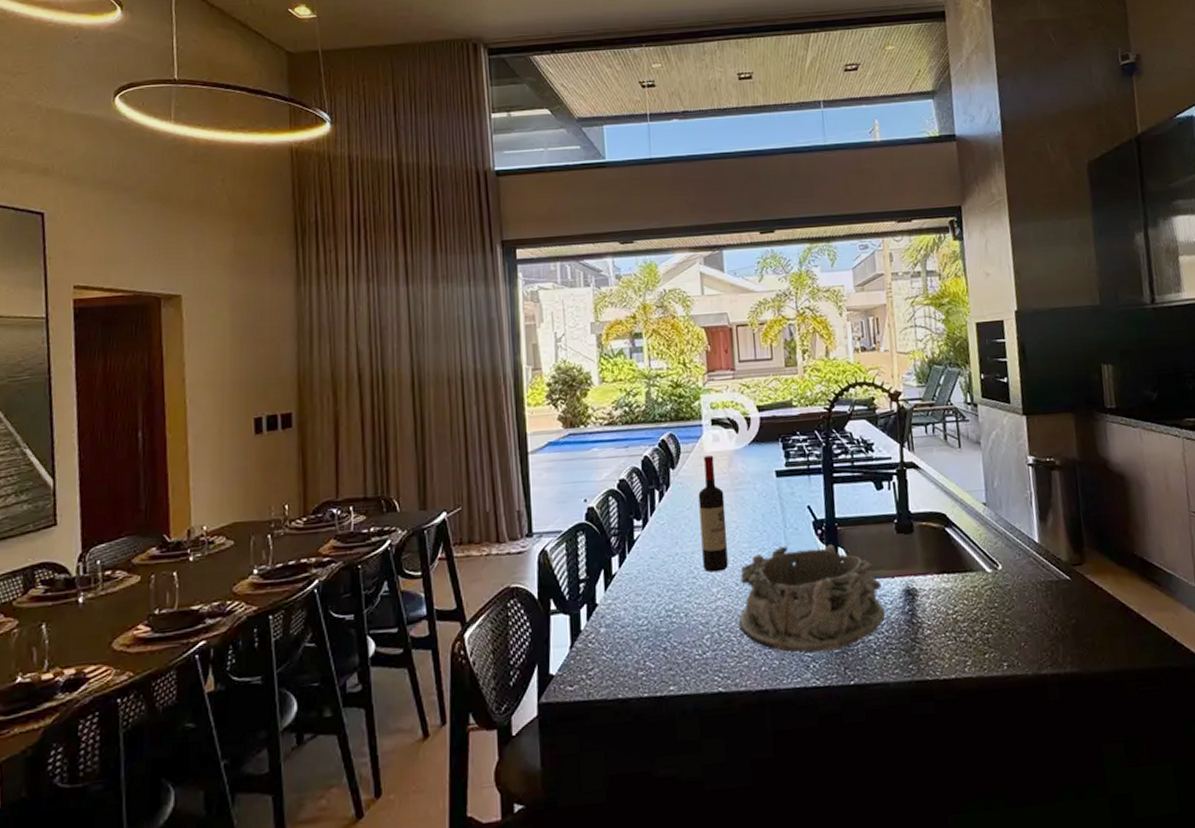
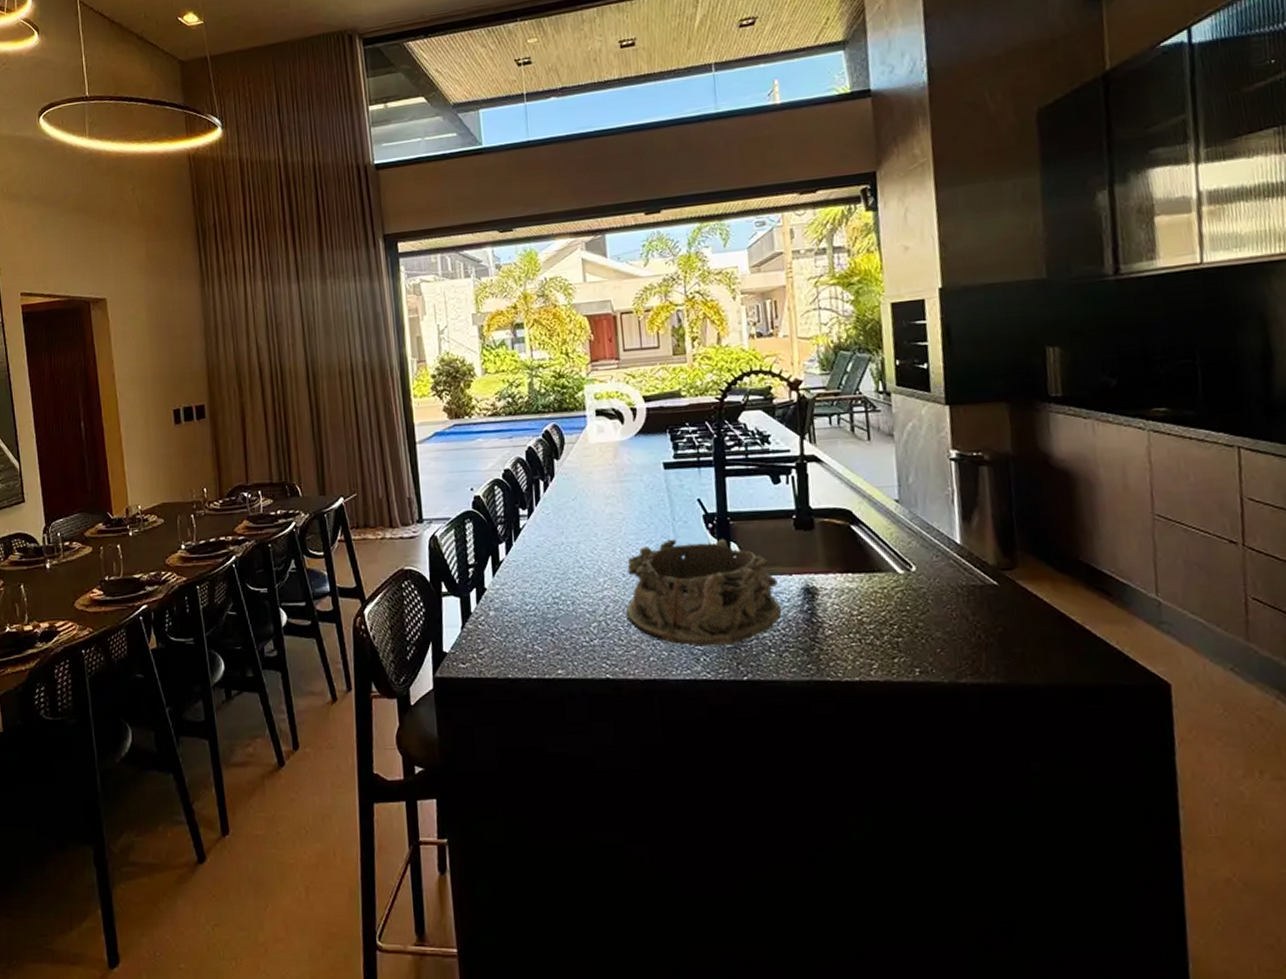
wine bottle: present [698,455,728,573] -> none [583,446,615,563]

